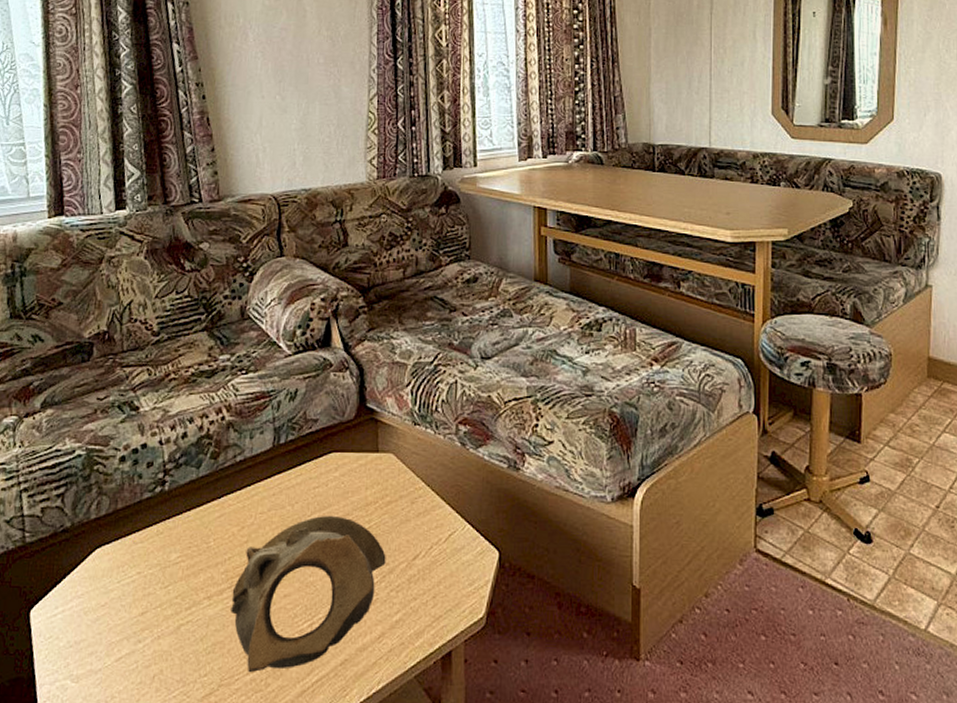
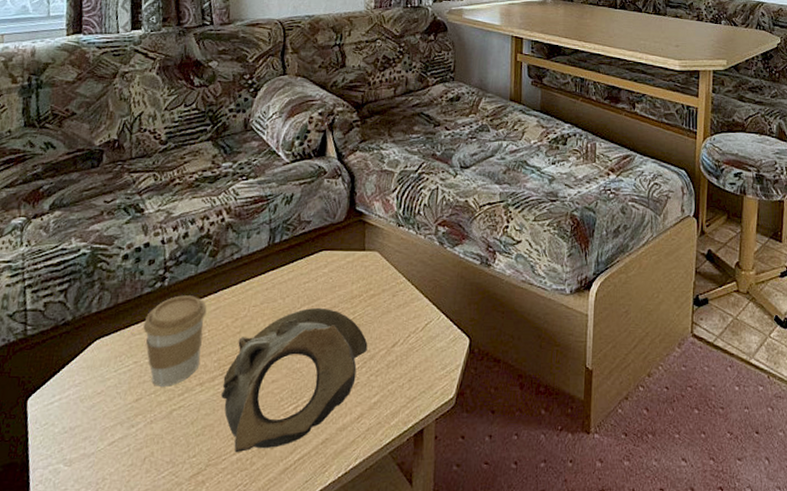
coffee cup: none [145,501,211,600] -> present [143,295,207,387]

